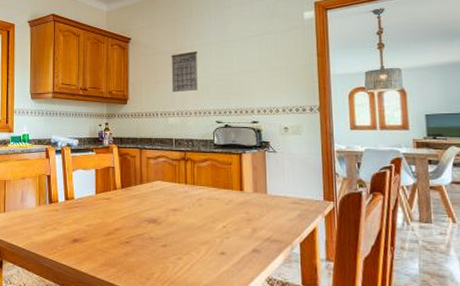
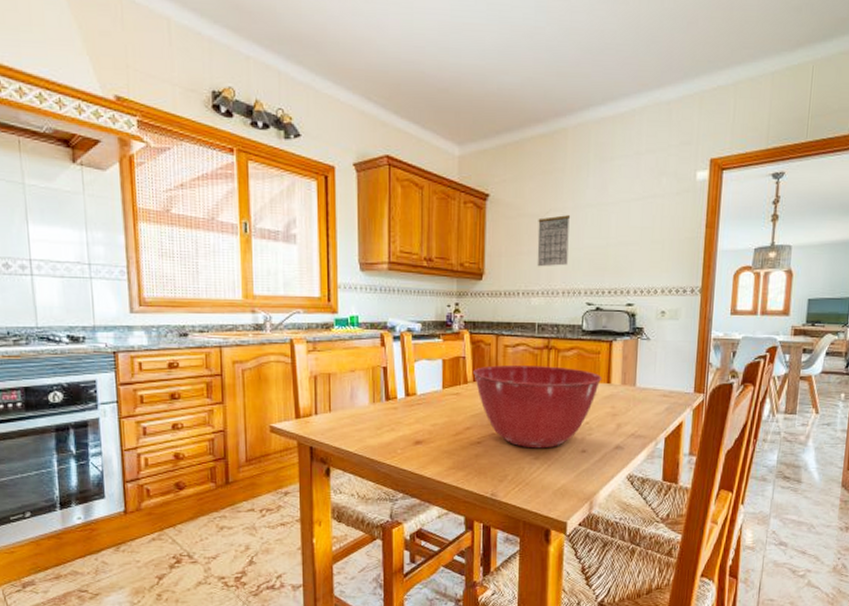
mixing bowl: none [121,174,235,250] -> present [473,365,603,449]

